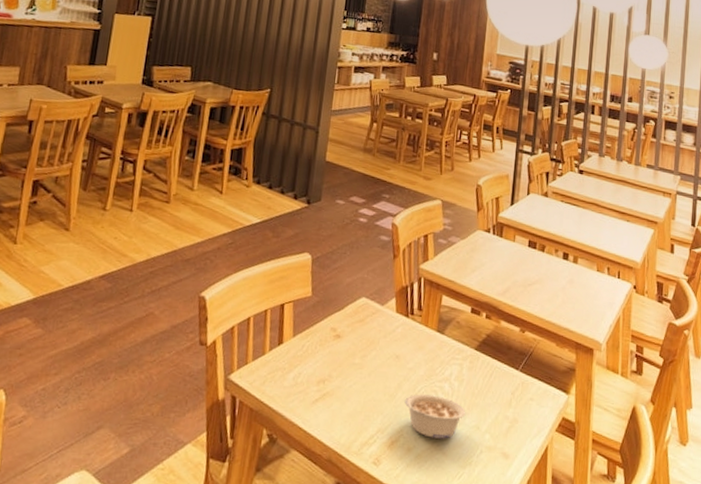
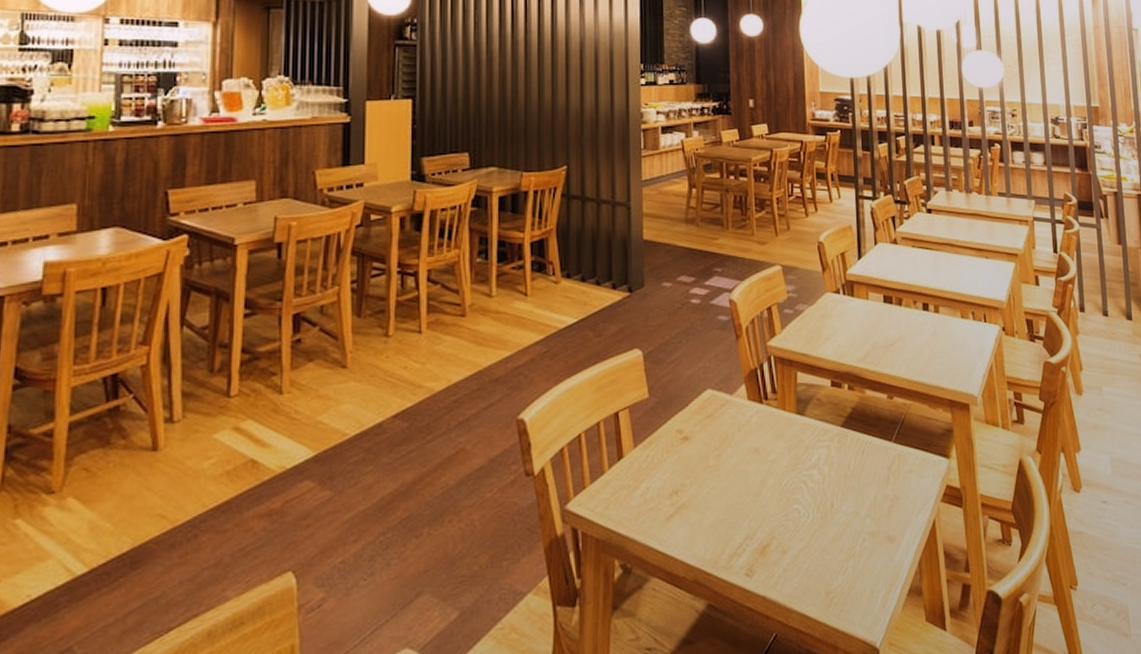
legume: present [404,394,466,439] -> none [771,485,841,535]

